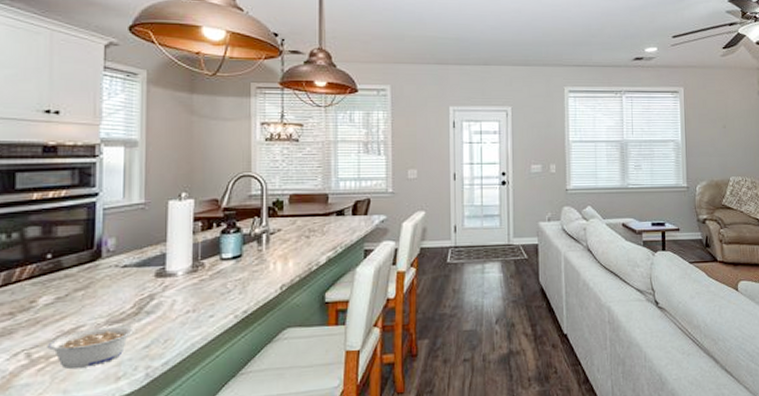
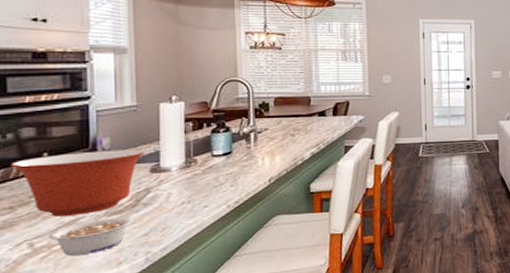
mixing bowl: none [14,251,150,324] -> present [11,149,144,217]

